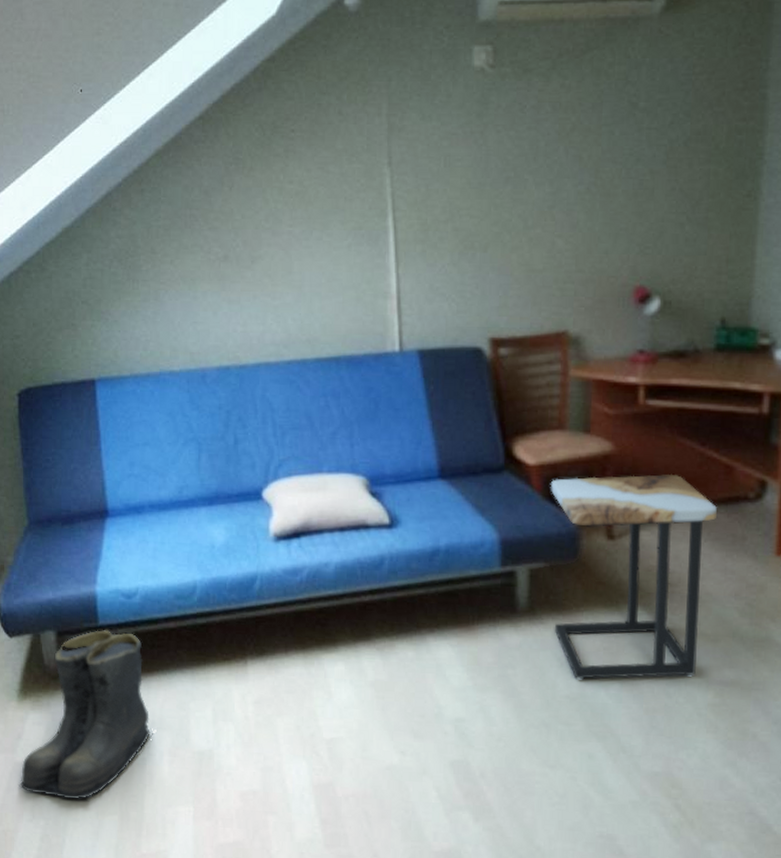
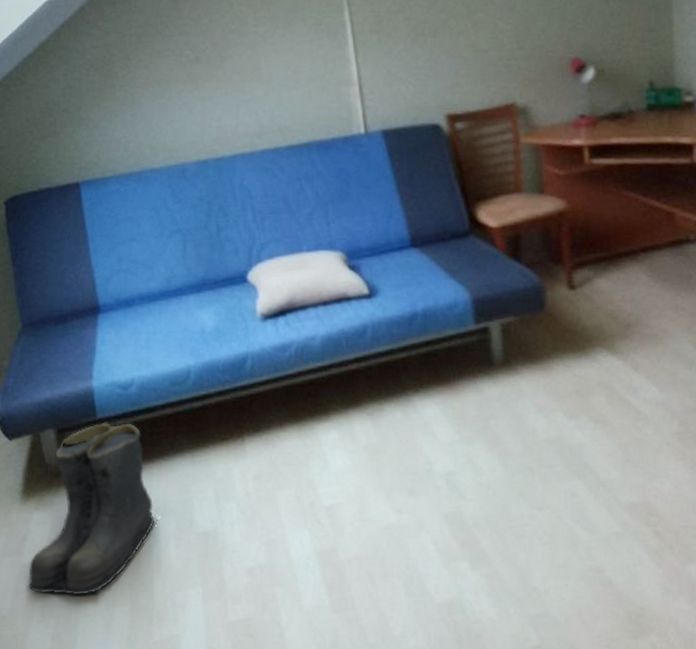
side table: present [550,474,717,680] -> none [512,224,664,423]

